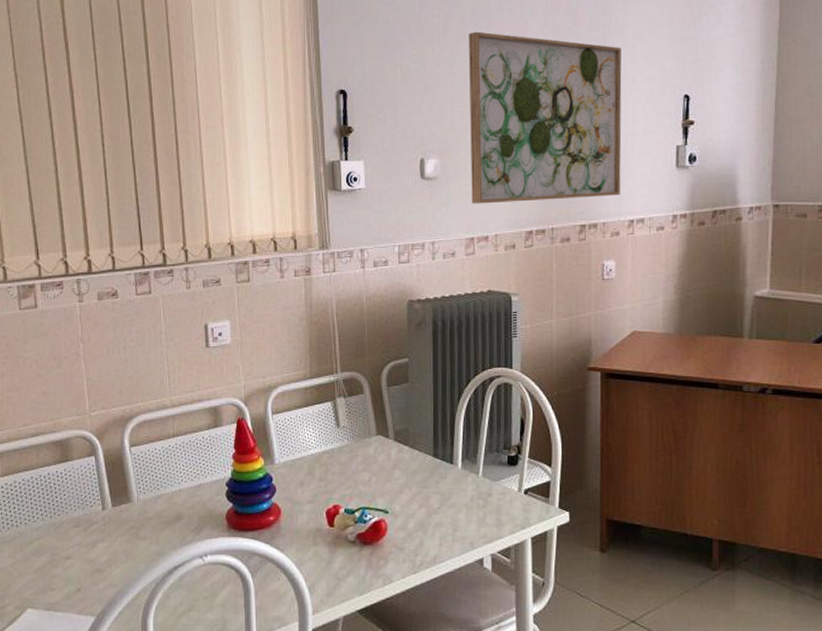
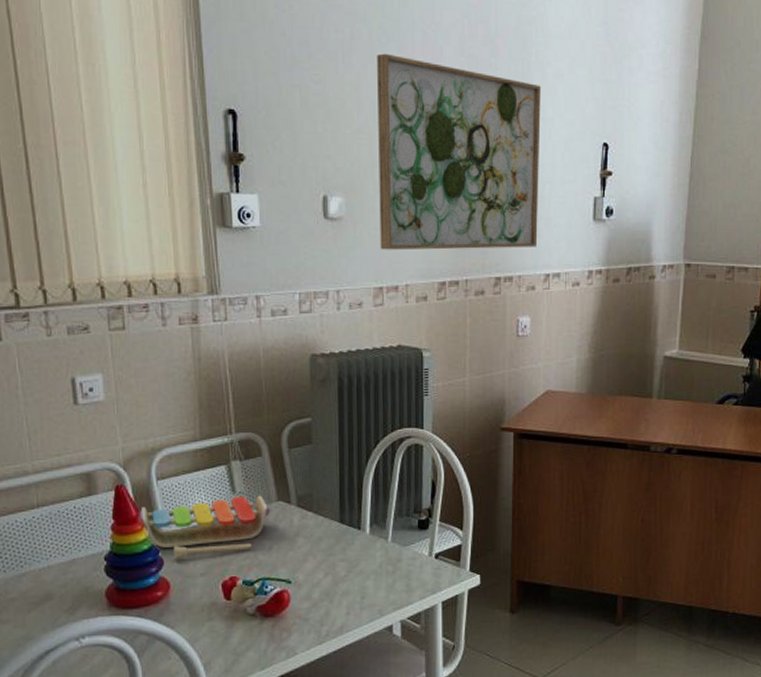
toy xylophone: none [256,429,370,486] -> present [139,495,270,558]

